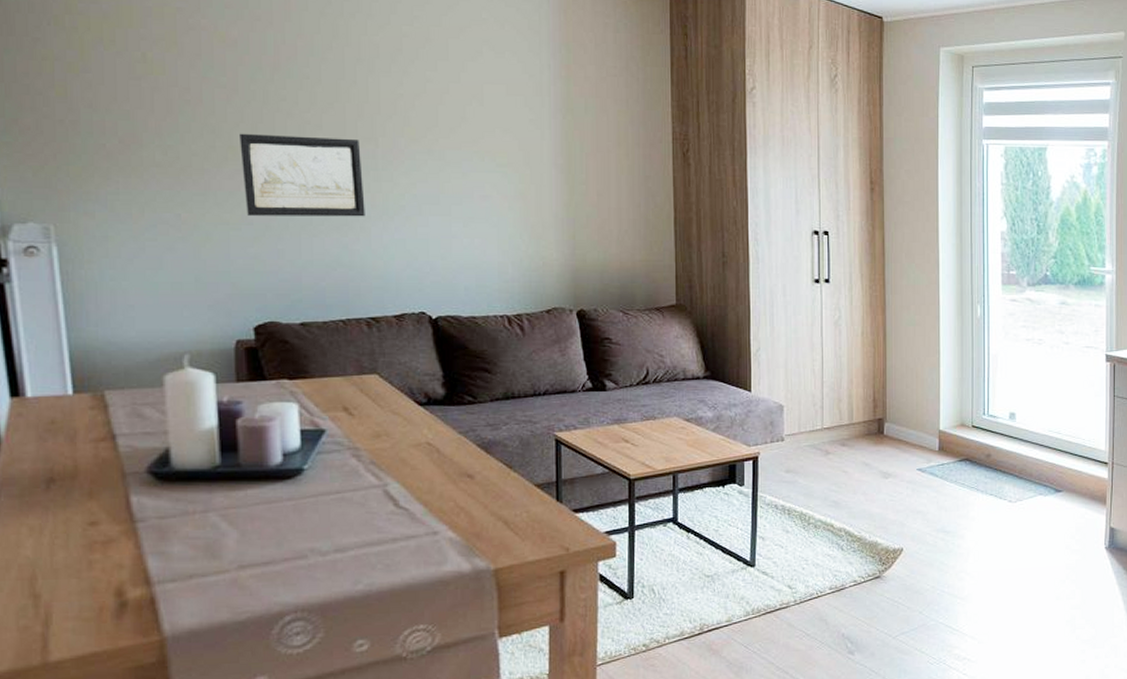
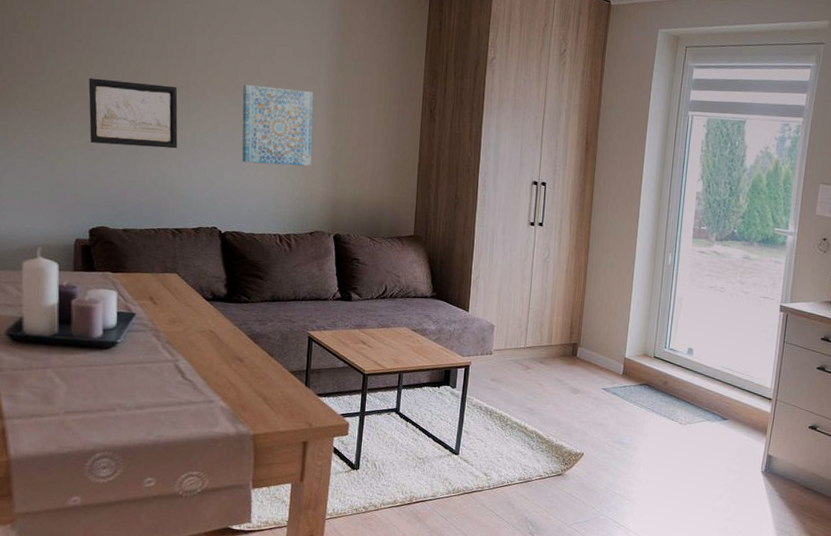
wall art: none [446,132,542,230] -> present [242,84,313,166]

